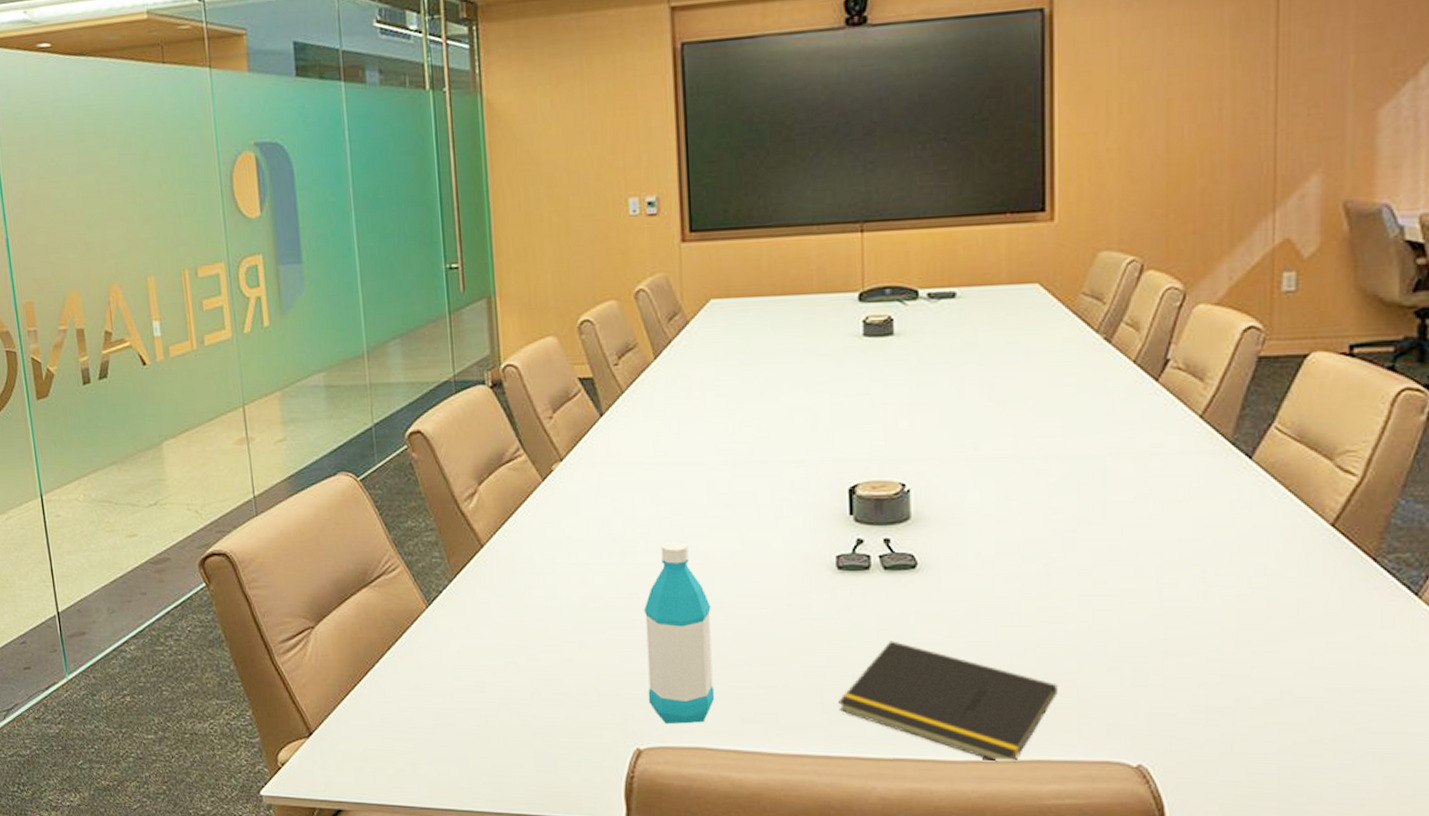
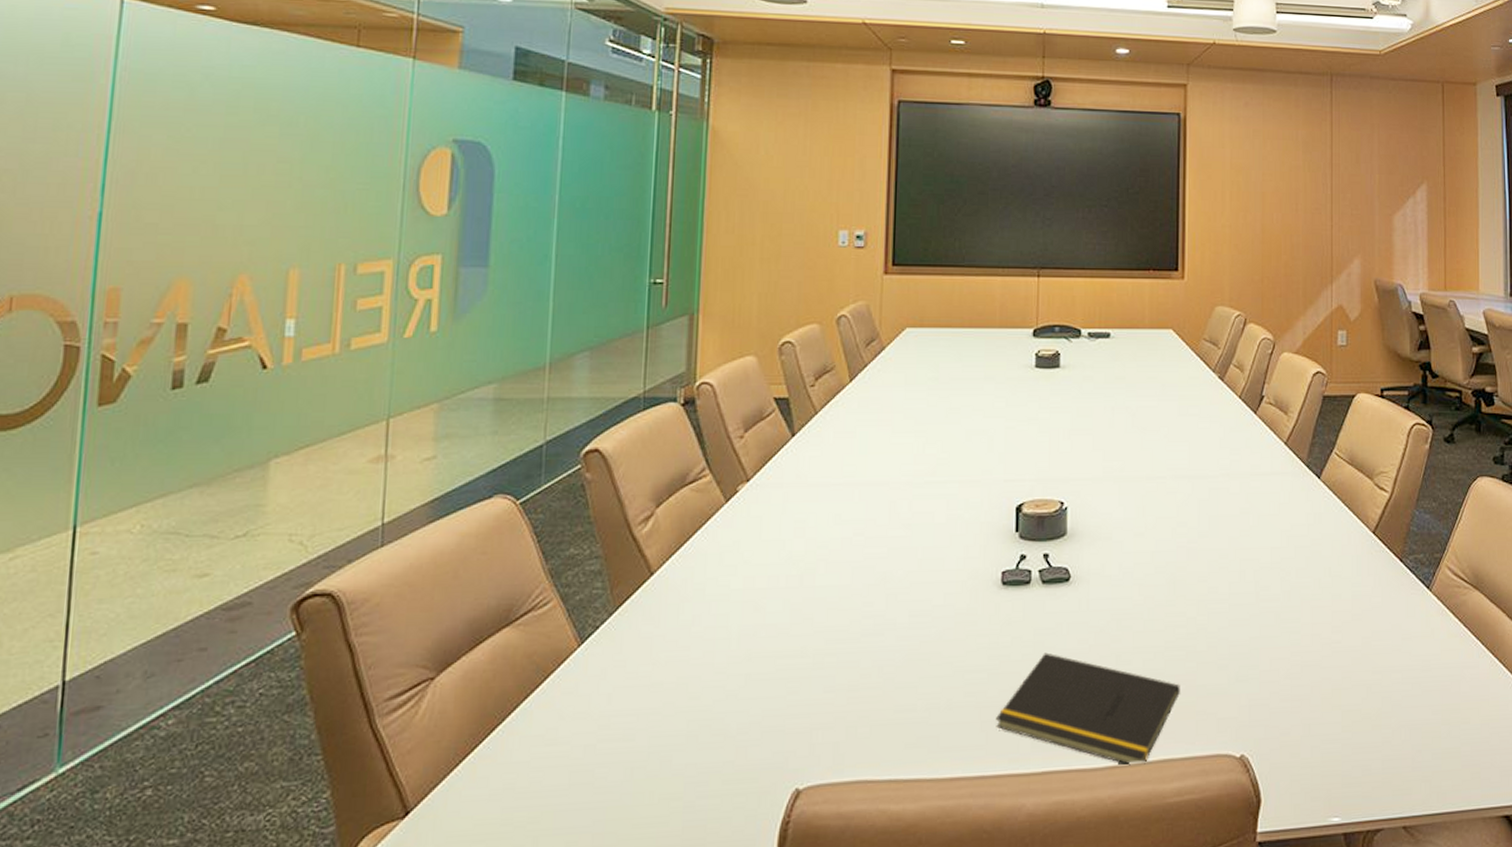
water bottle: present [643,541,715,724] -> none [812,562,883,757]

